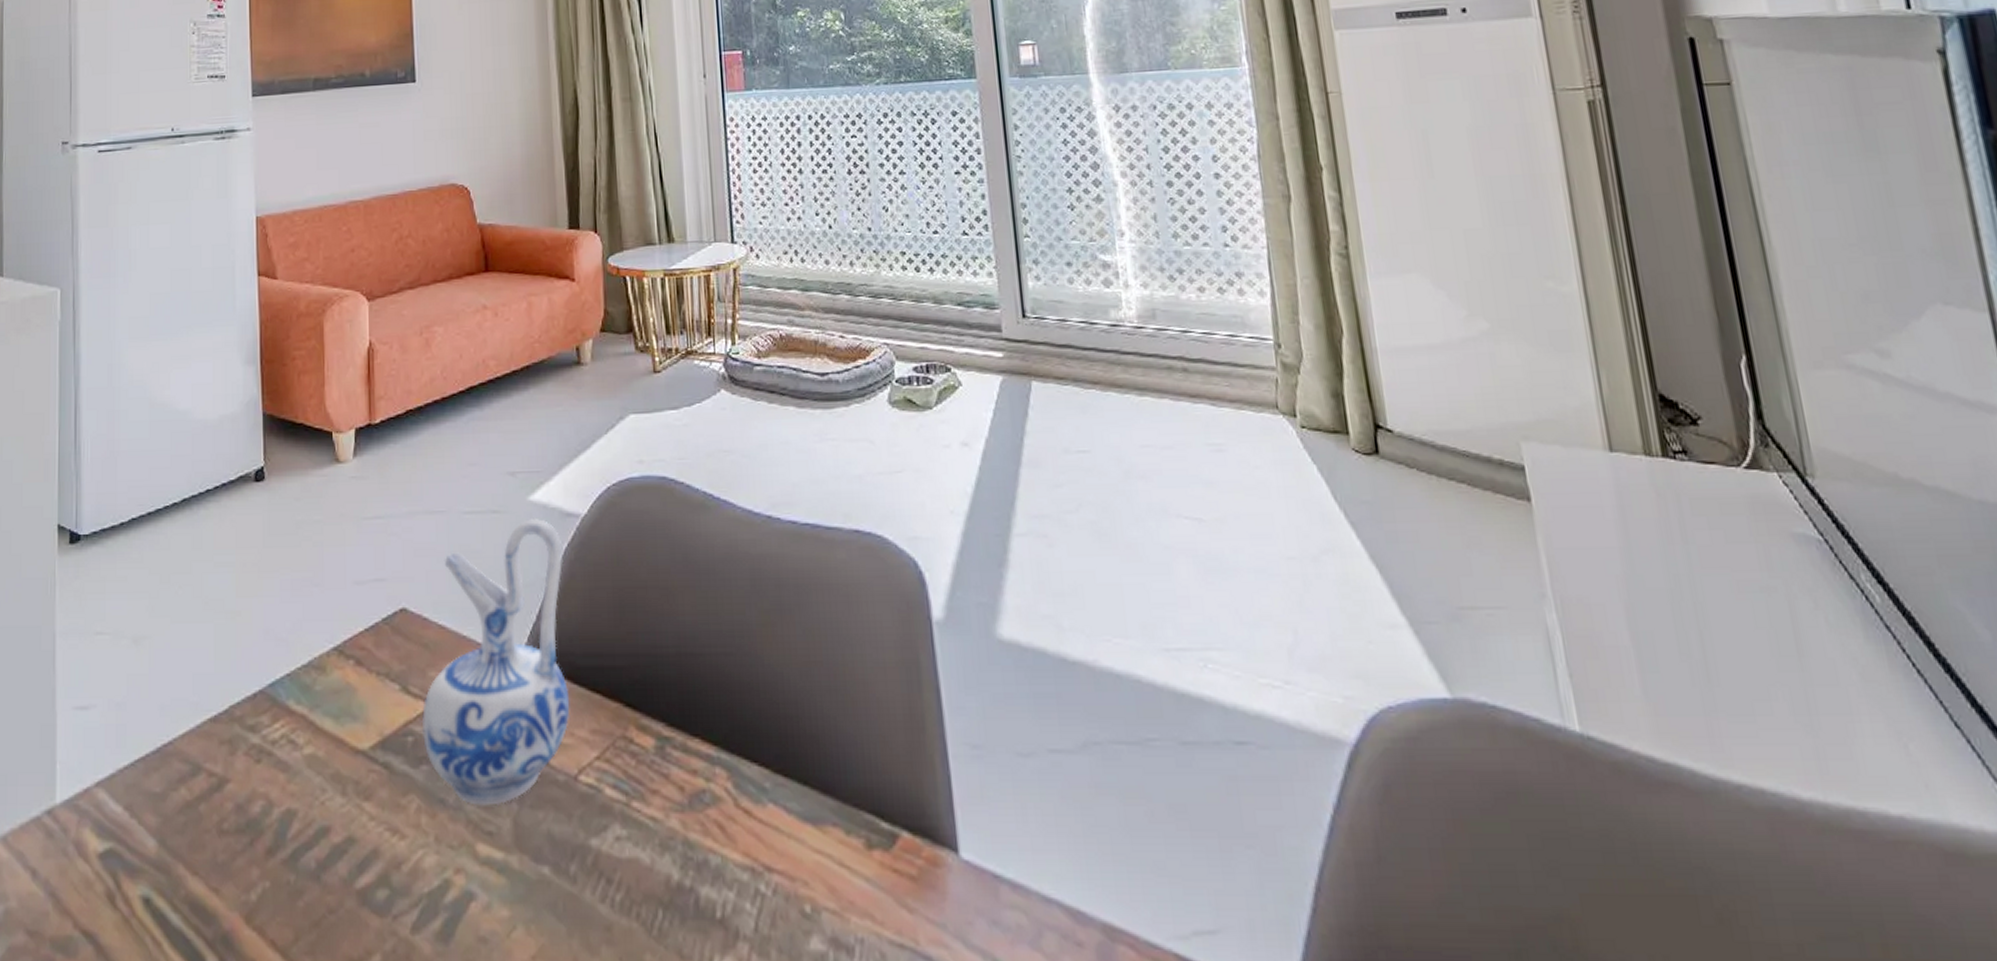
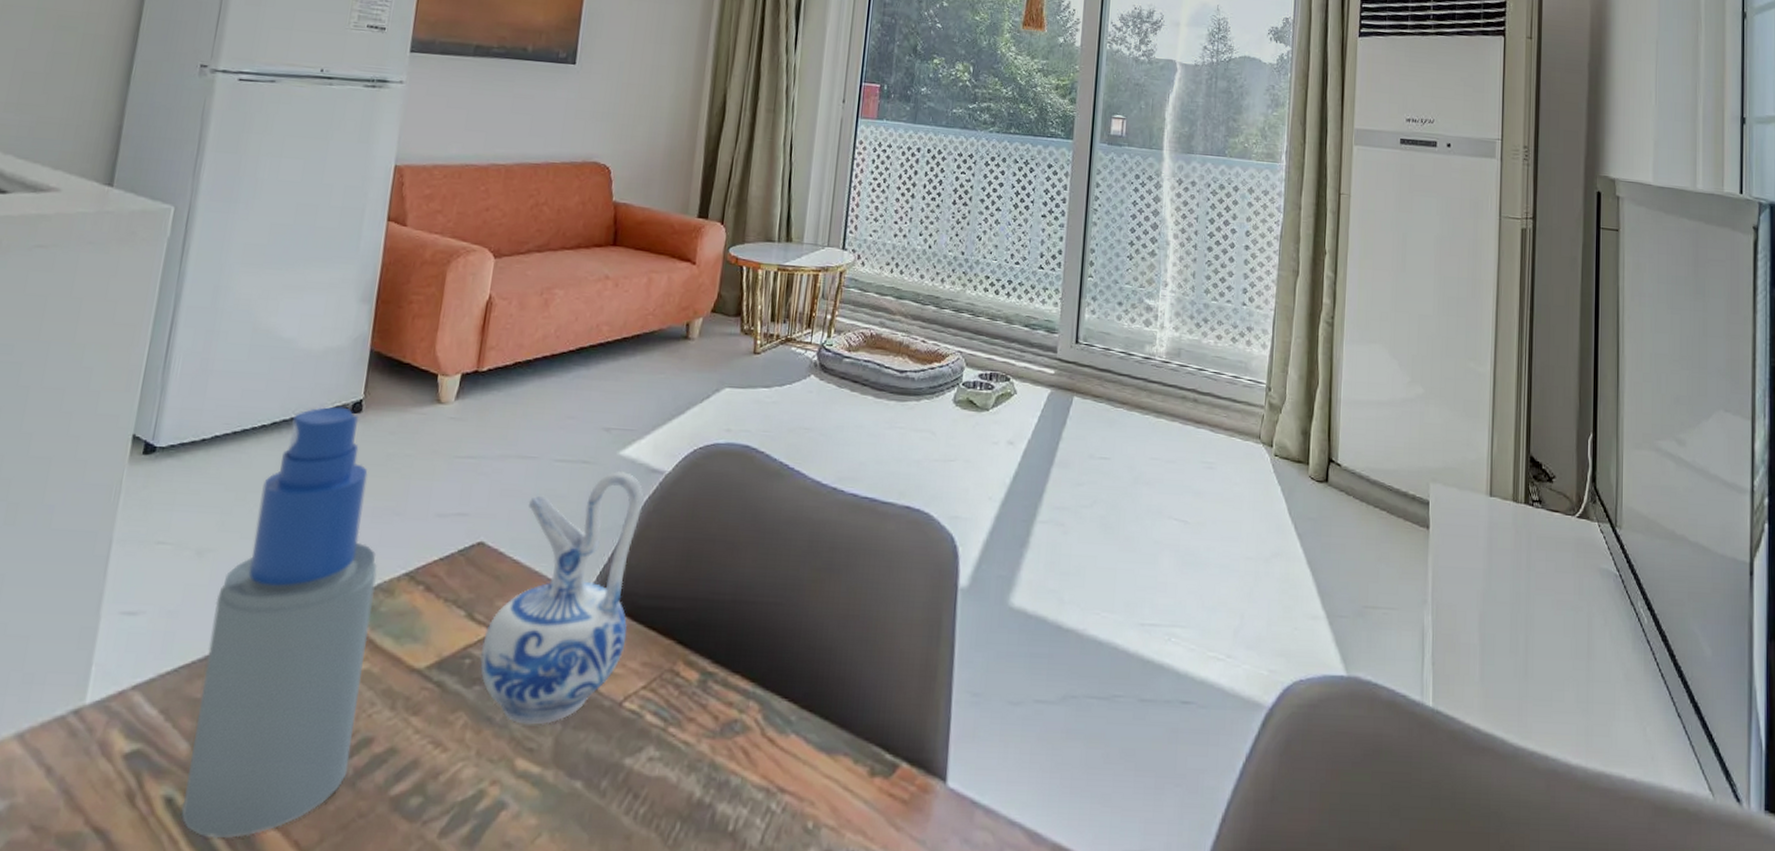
spray bottle: none [158,476,311,940] -> present [181,406,378,839]

